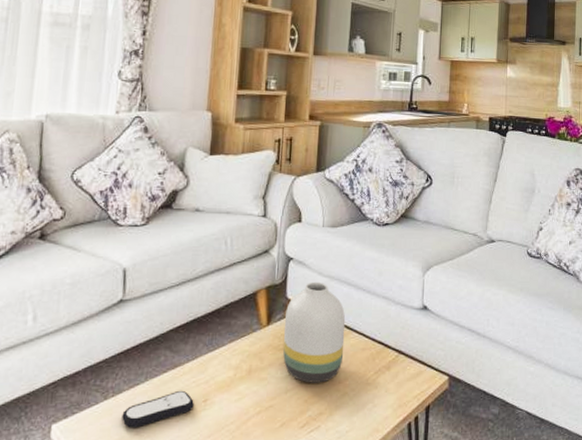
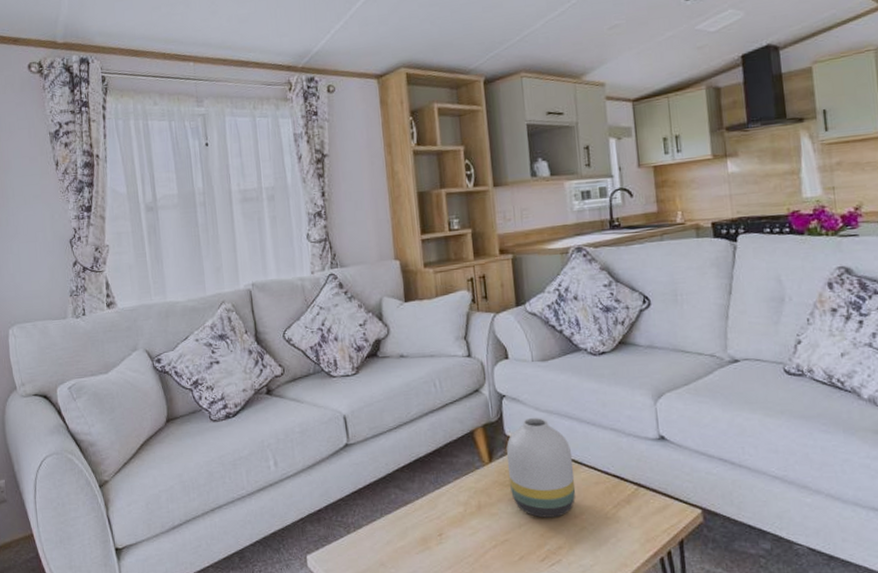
remote control: present [122,390,194,428] -> none [365,525,430,559]

